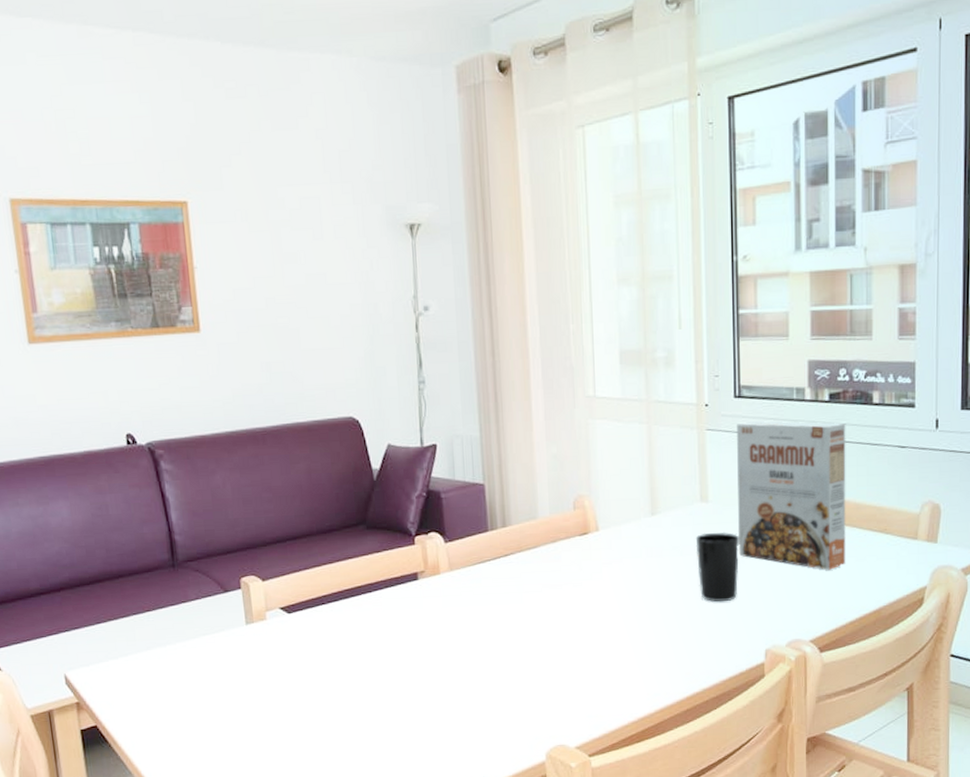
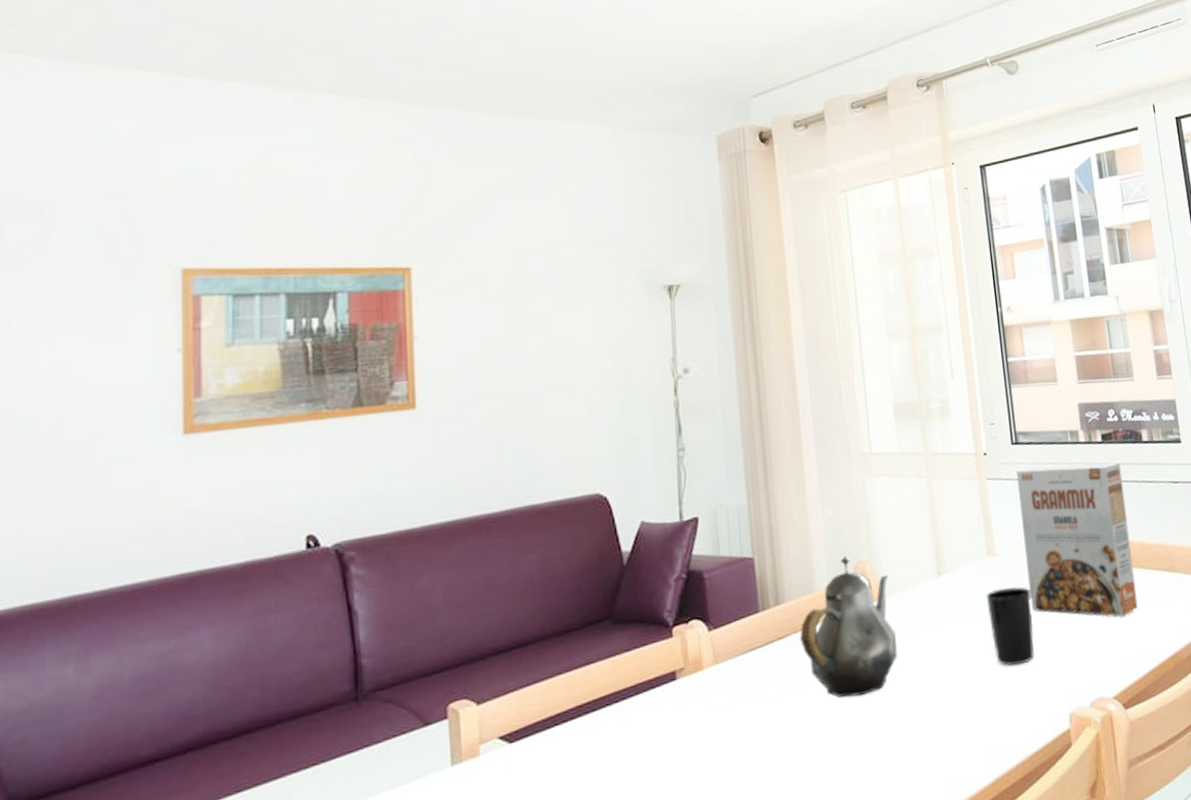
teapot: none [523,490,609,611] -> present [800,556,897,697]

